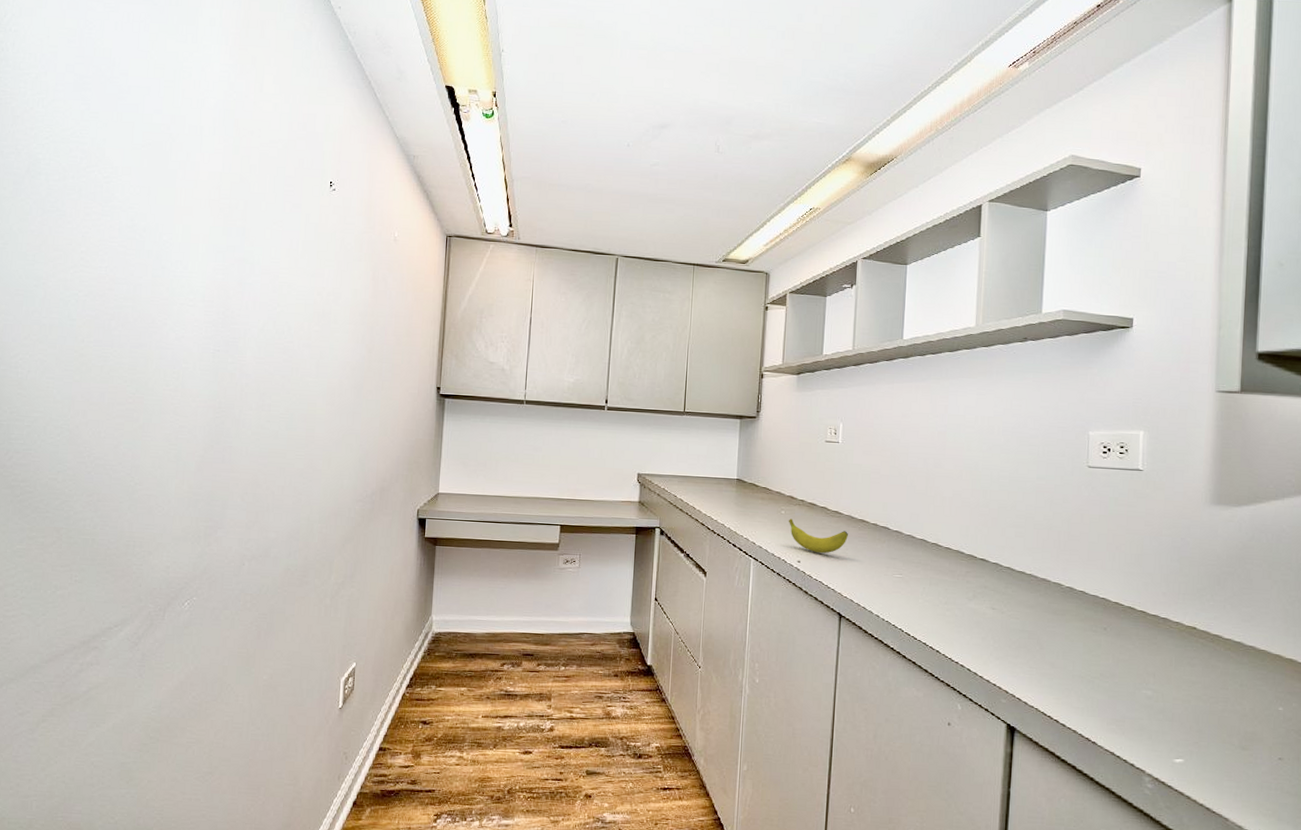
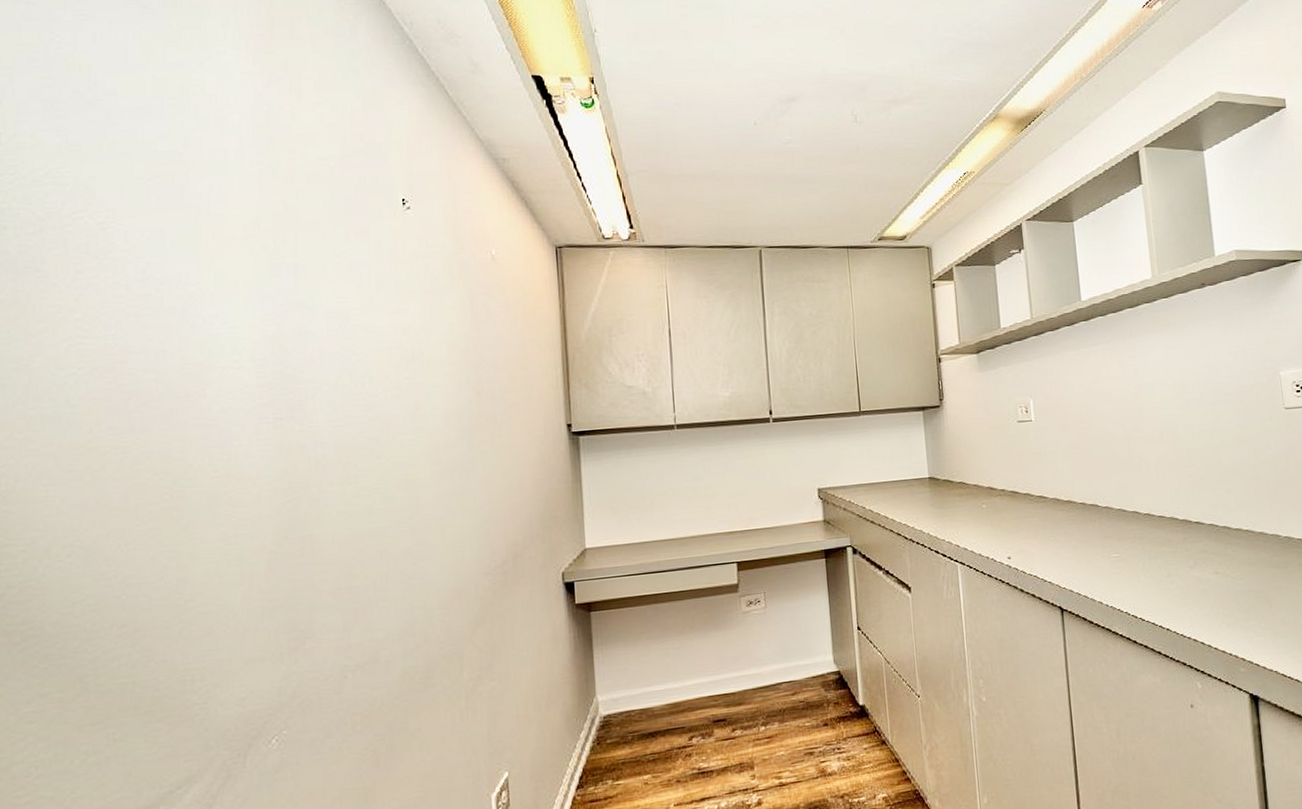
banana: present [788,518,848,554] -> none [991,512,1057,545]

